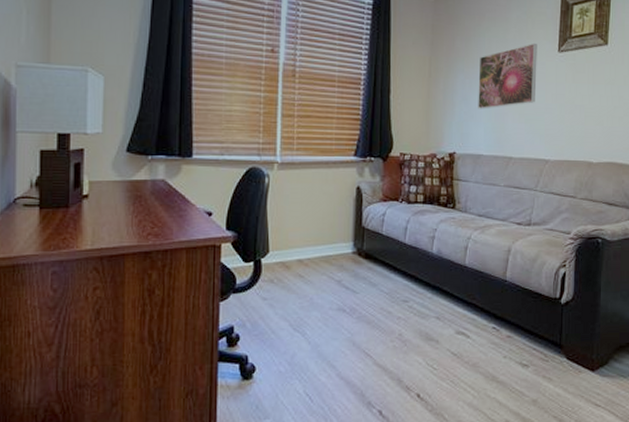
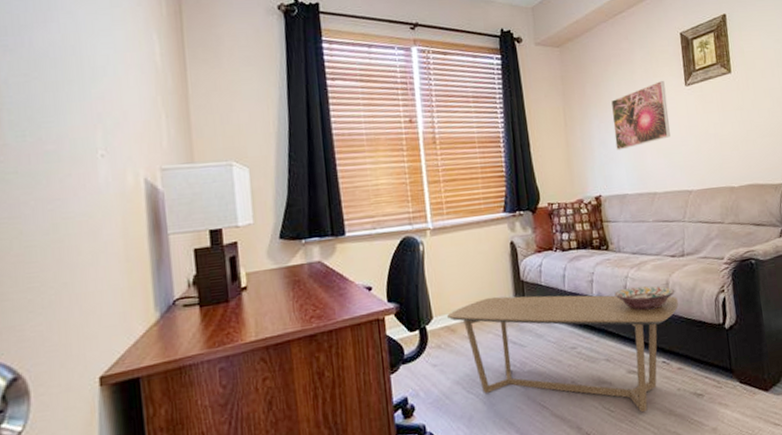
coffee table: none [284,239,517,375] -> present [447,295,678,413]
decorative bowl: none [454,249,516,274] -> present [614,285,675,311]

